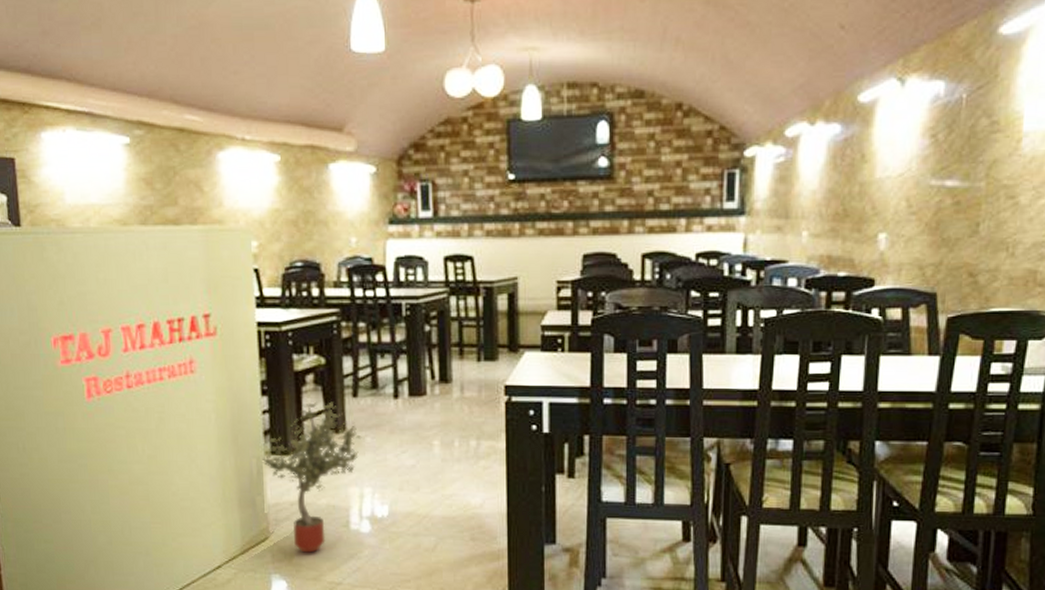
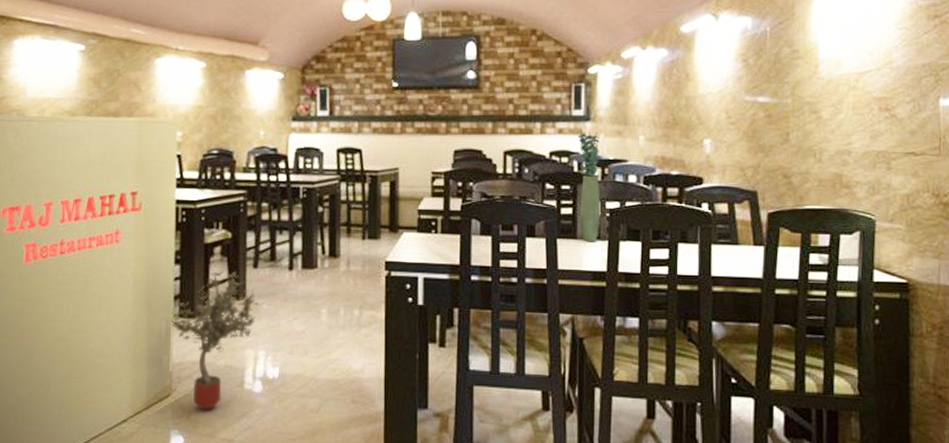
vase: none [729,225,756,357] -> present [577,129,601,242]

